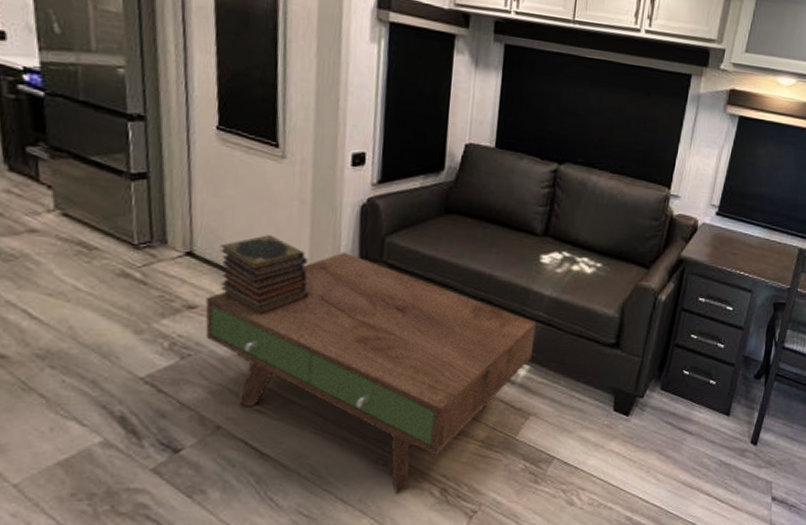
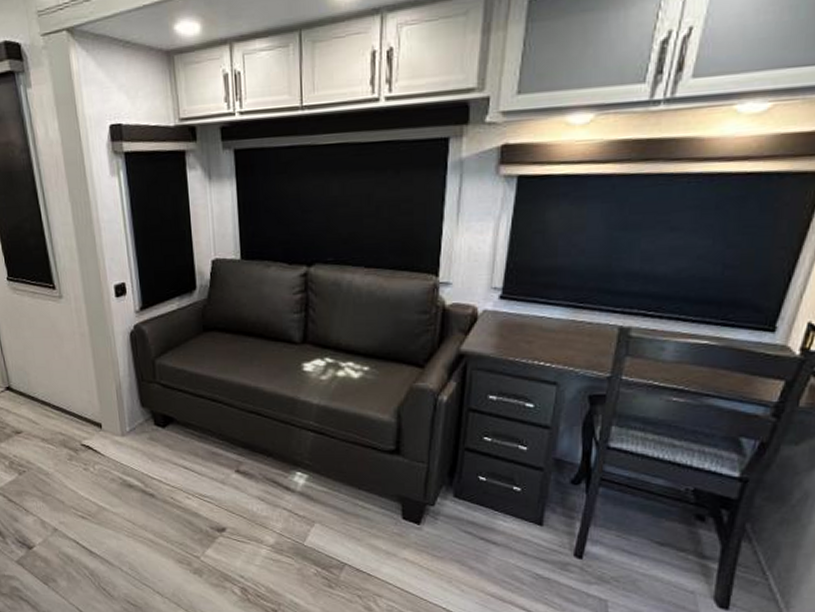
coffee table: present [205,252,536,495] -> none [27,376,309,592]
book stack: present [220,235,309,316] -> none [28,367,102,437]

